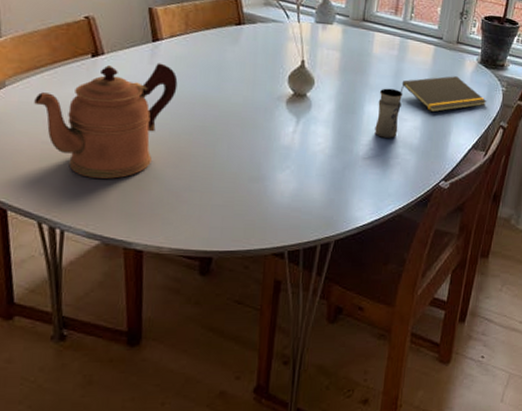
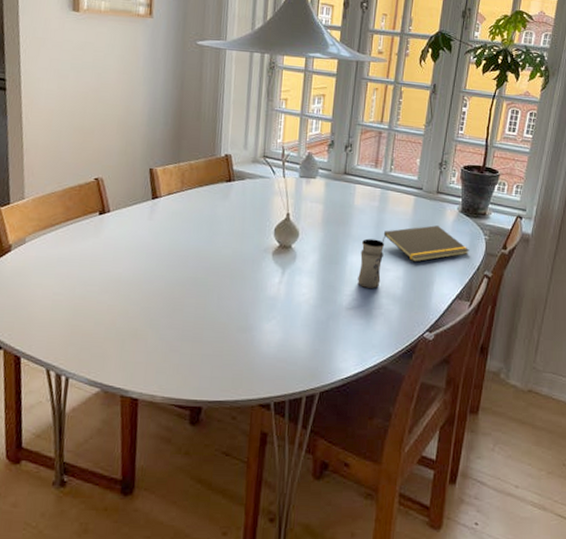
coffeepot: present [34,63,178,179] -> none [49,218,174,328]

